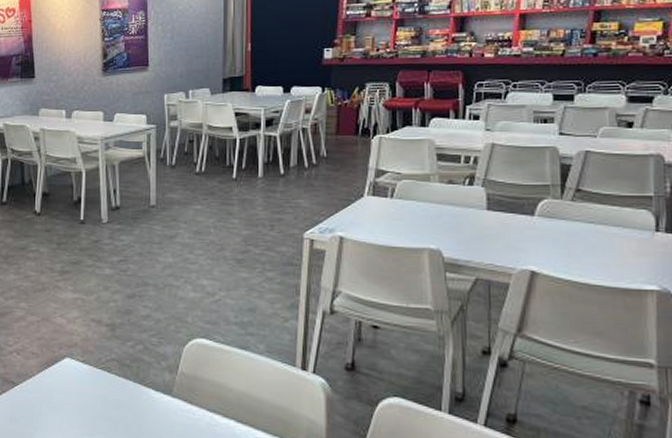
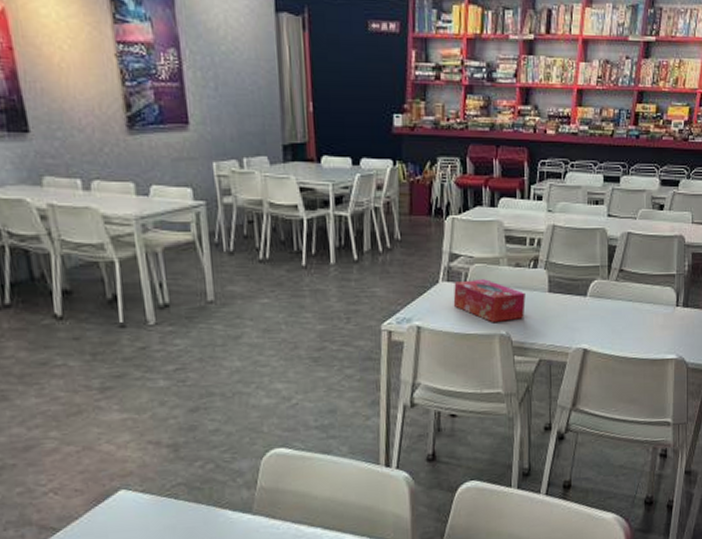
tissue box: none [378,195,460,238] -> present [453,279,526,323]

